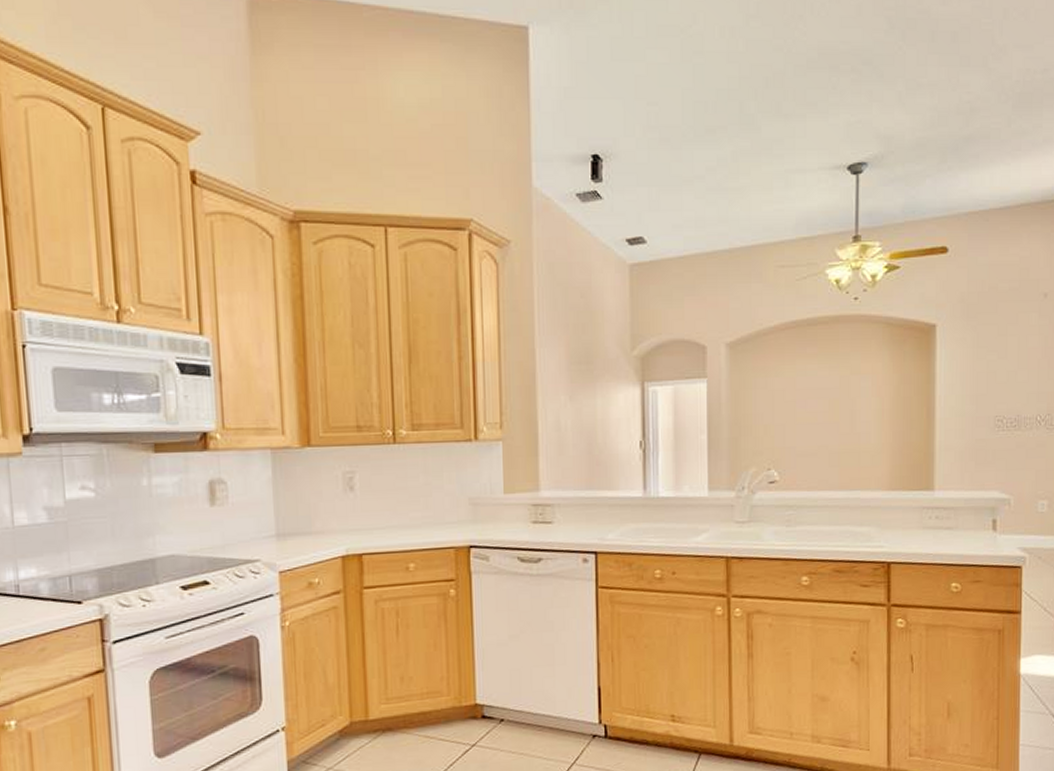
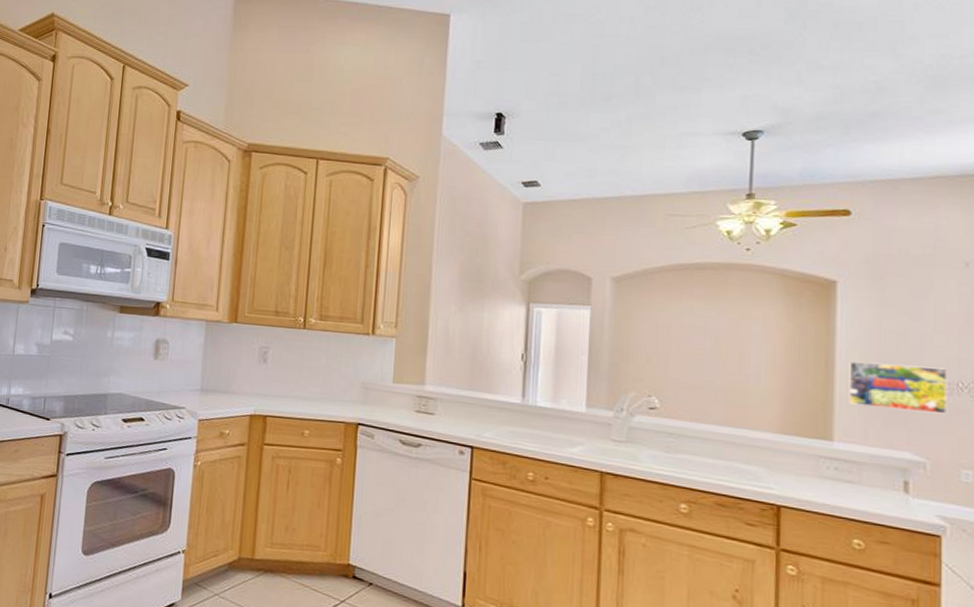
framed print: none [947,403,1028,452] -> present [848,362,947,415]

